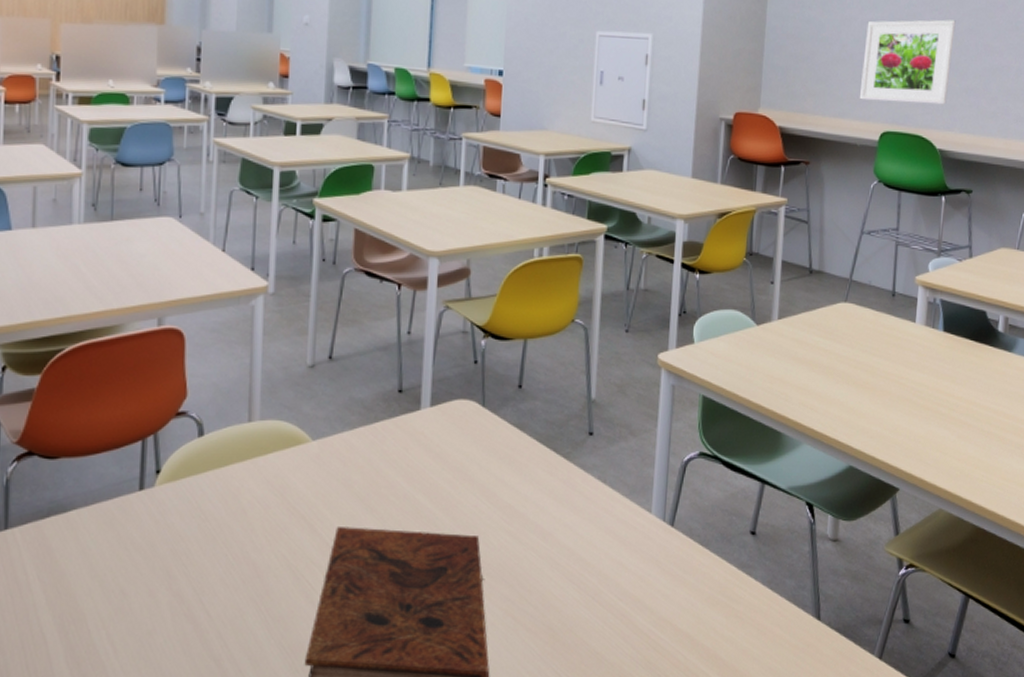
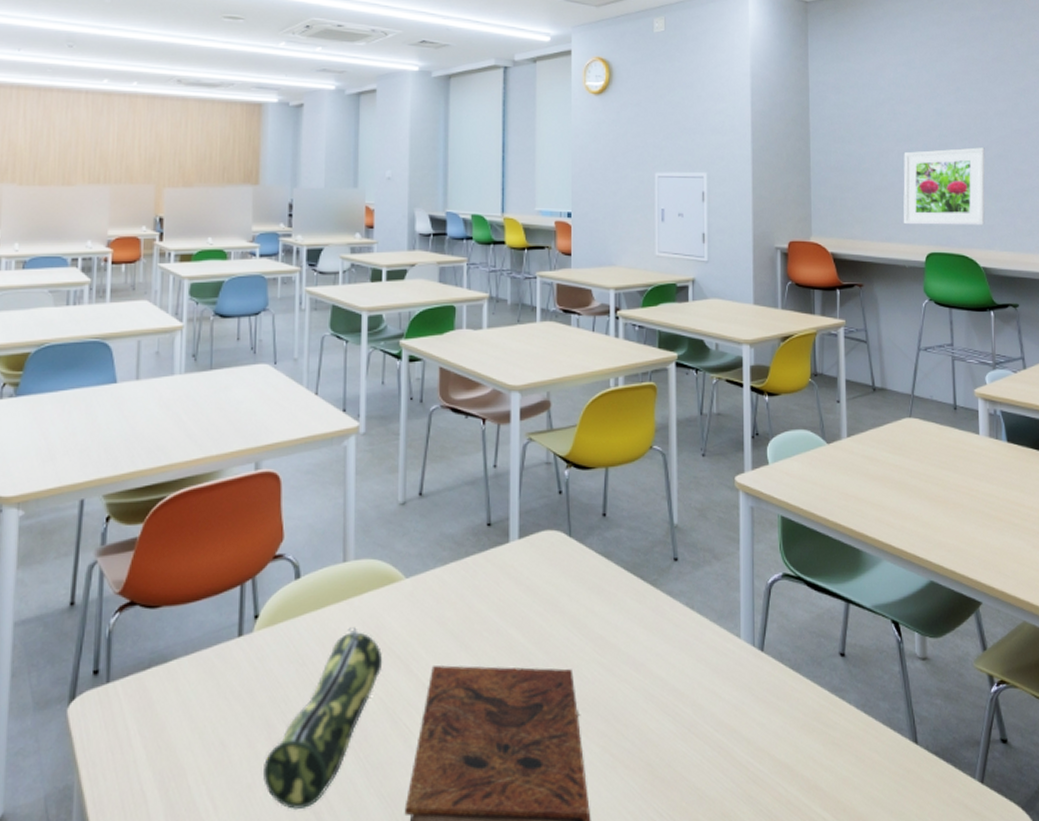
pencil case: none [164,486,287,657] -> present [263,627,383,811]

